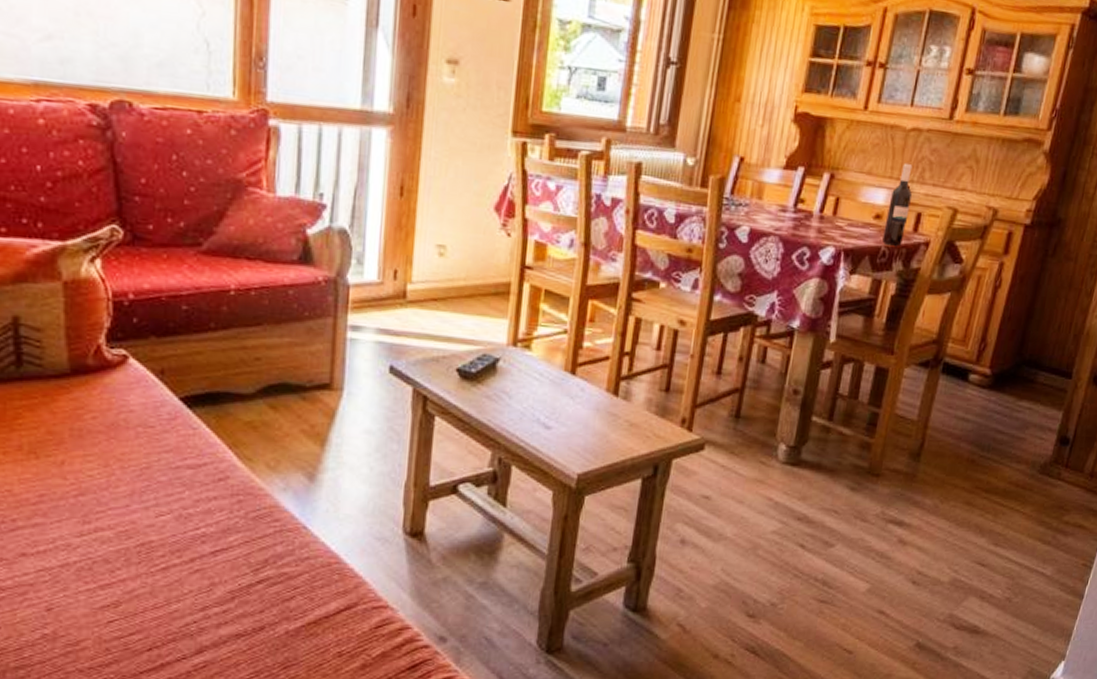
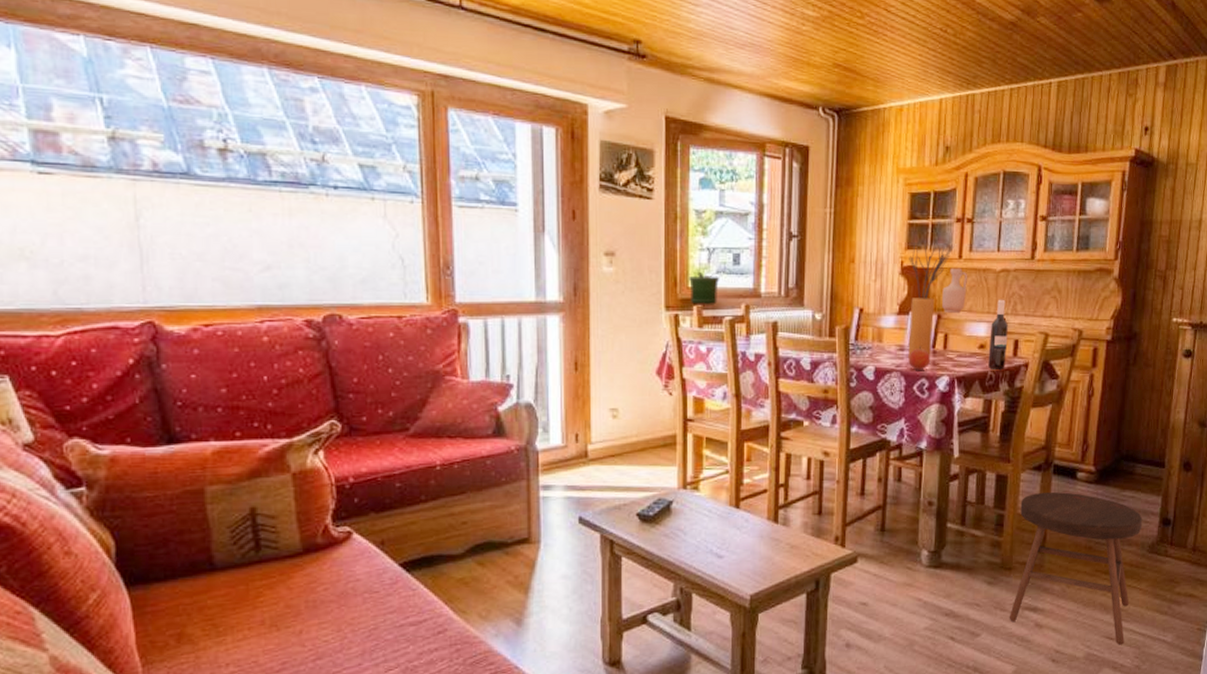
planter: none [543,91,580,136] -> present [689,270,720,305]
vase: none [790,83,860,224] -> present [908,240,954,359]
fruit: none [790,209,817,237] -> present [908,346,931,370]
ceramic jug: none [837,120,872,176] -> present [942,268,968,314]
stool: none [869,393,1038,573] -> present [1009,492,1143,645]

